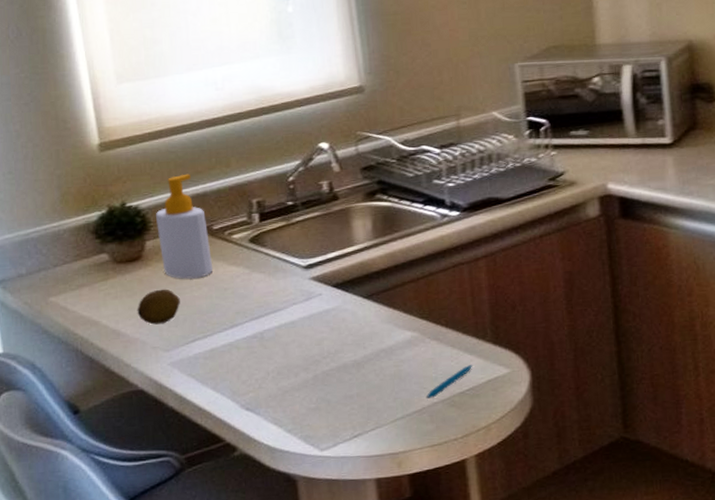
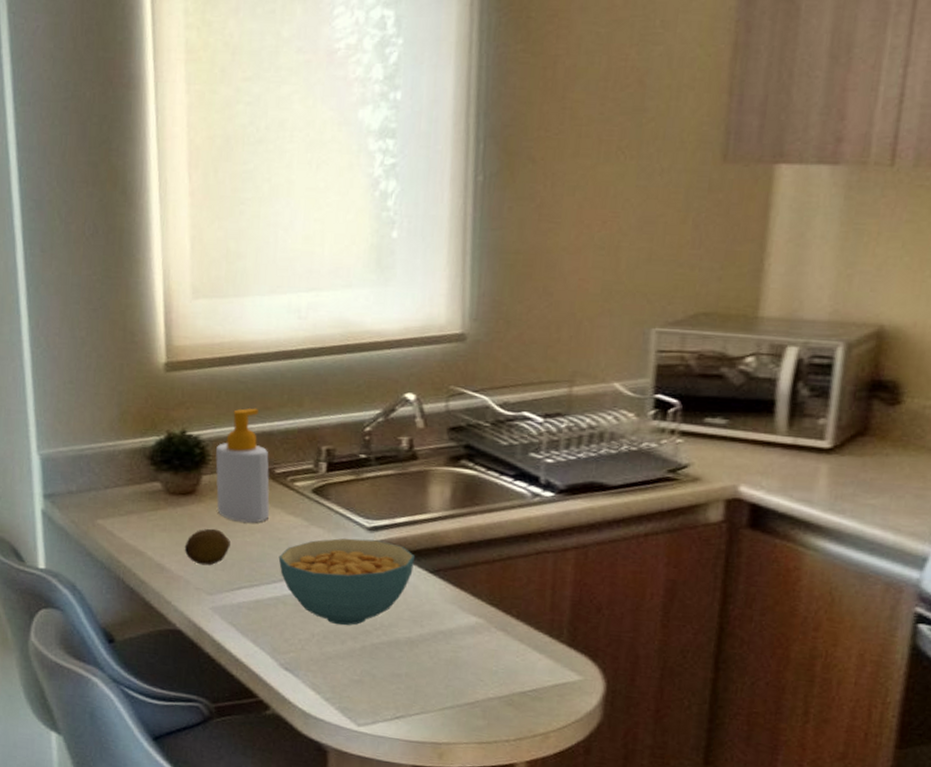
cereal bowl: none [226,276,350,360] -> present [278,537,415,626]
pen: present [426,365,473,400] -> none [481,664,541,693]

